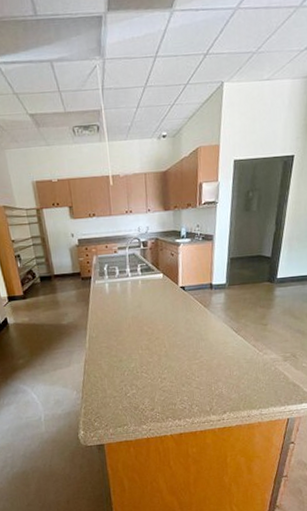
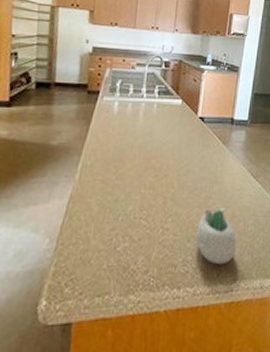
succulent planter: none [189,359,225,402] -> present [196,208,237,265]

